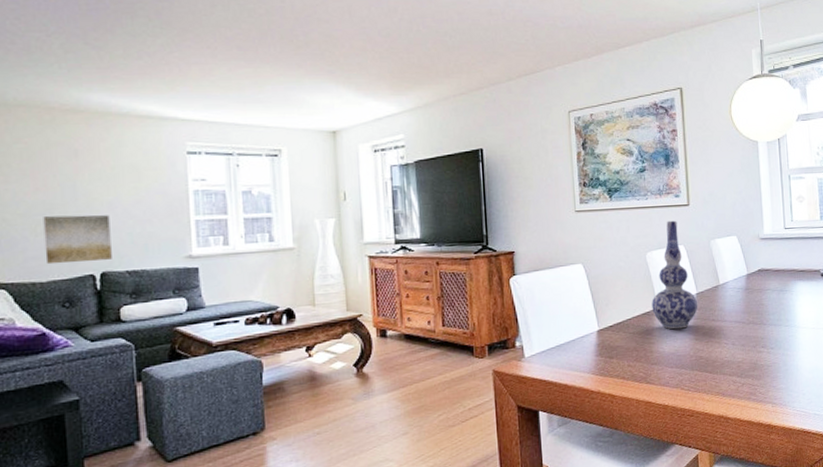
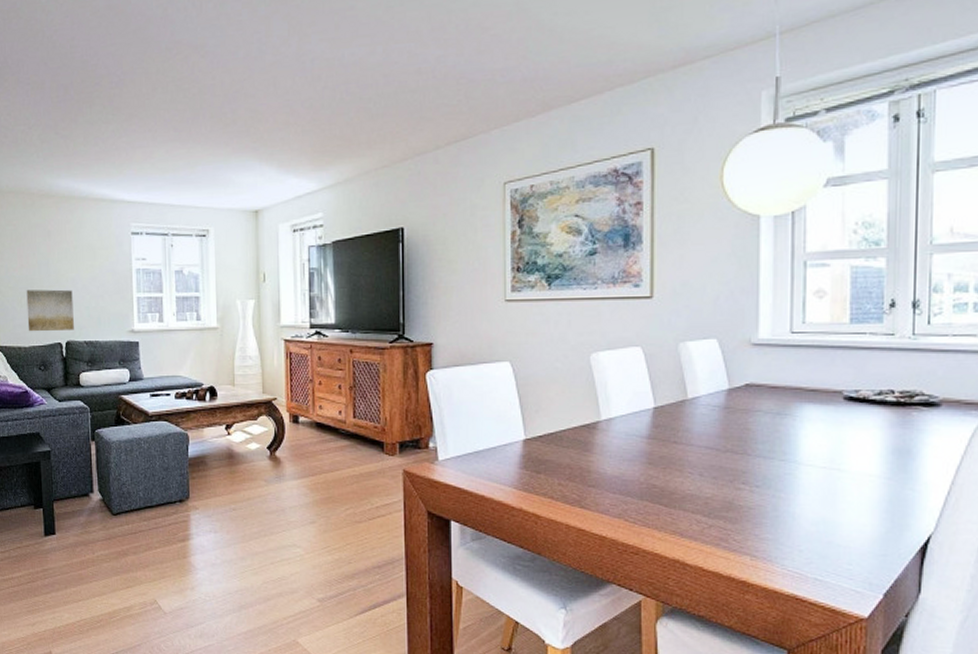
vase: present [652,220,698,330] -> none [594,315,656,449]

